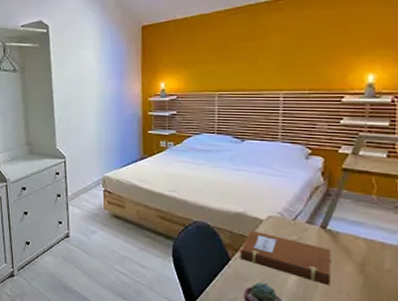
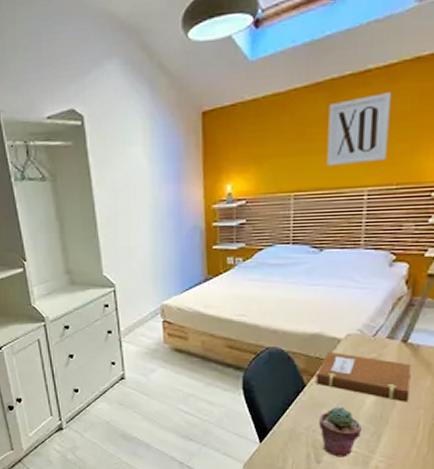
wall art: none [246,17,302,72] -> present [326,92,392,166]

